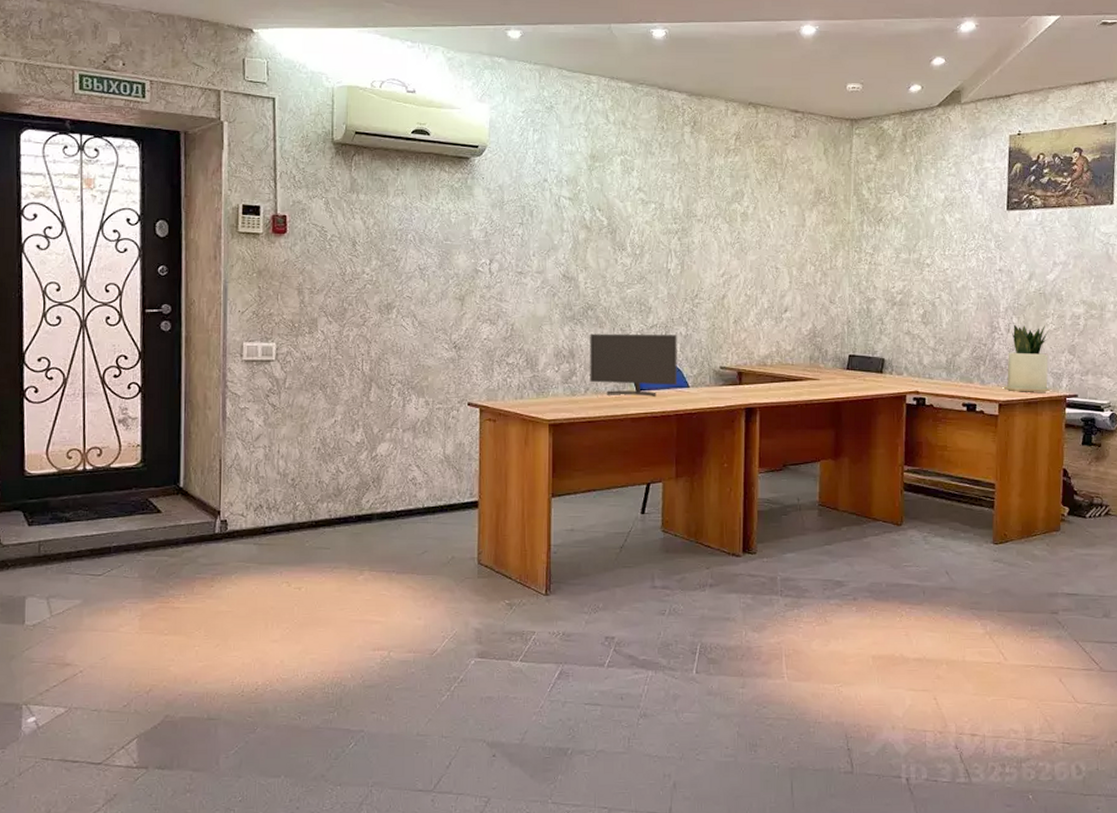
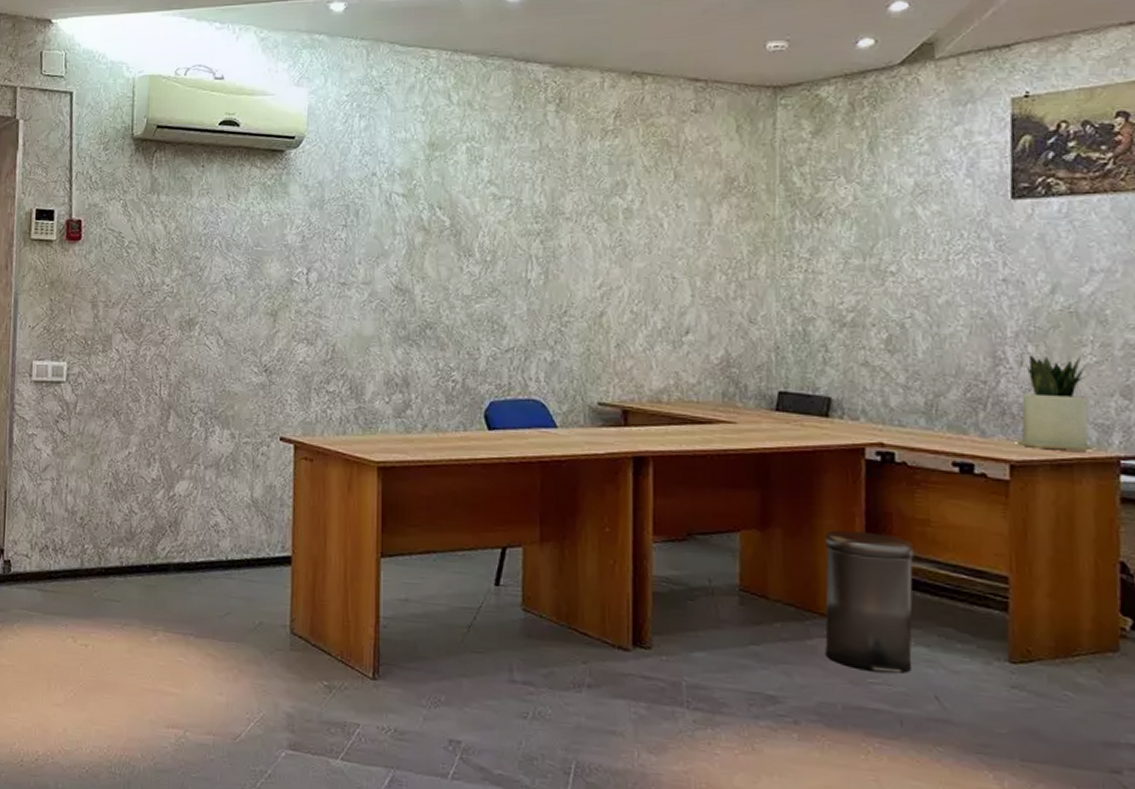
computer monitor: present [590,333,677,398] -> none [428,357,541,439]
pedal bin: none [876,457,936,559] -> present [825,530,914,674]

